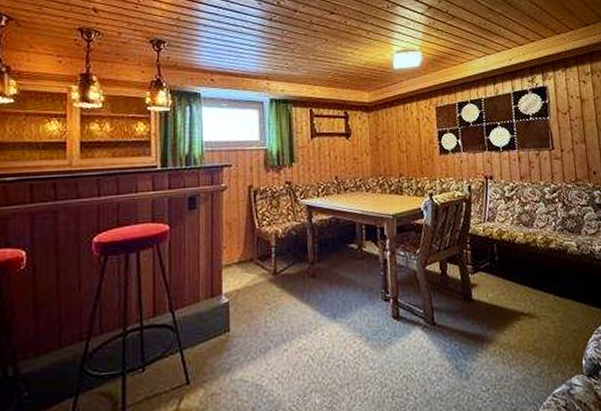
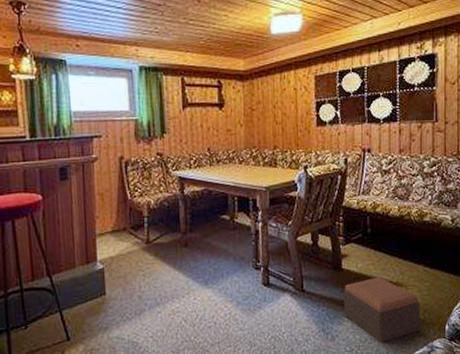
footstool: none [475,307,557,380] -> present [343,276,421,342]

